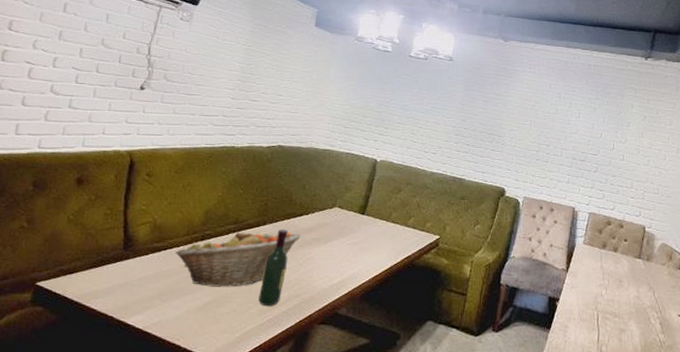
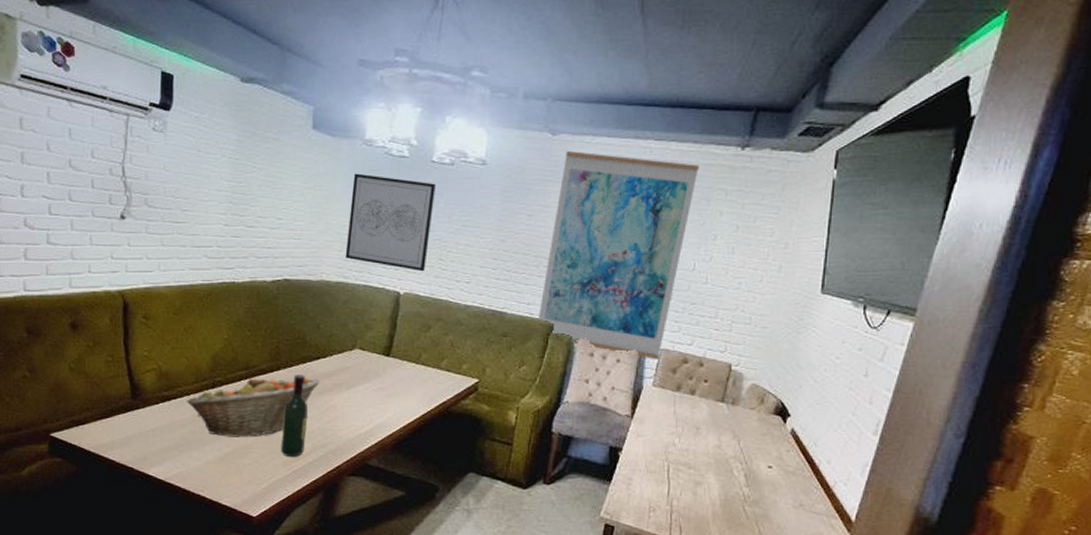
wall art: none [333,62,413,143] -> present [345,173,437,272]
wall art: none [491,54,614,222] -> present [538,151,699,360]

